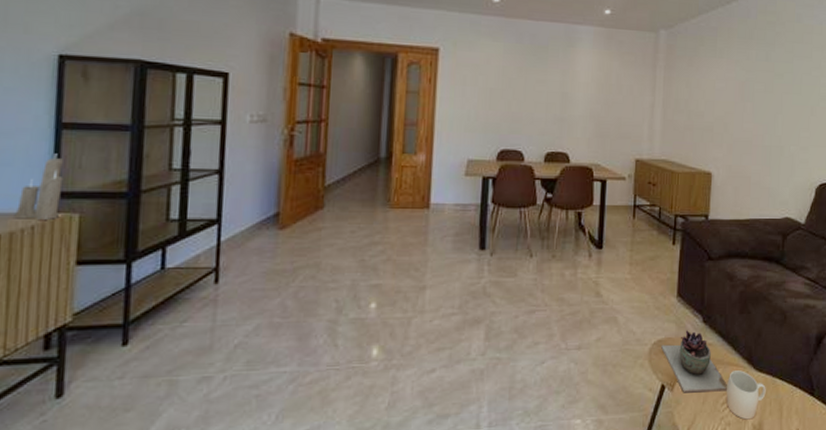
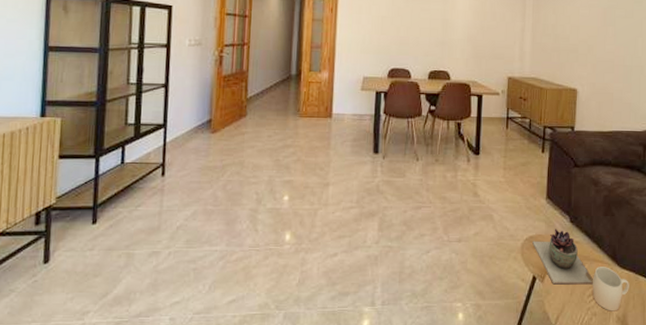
candle: present [14,153,64,221] -> none [14,70,50,124]

